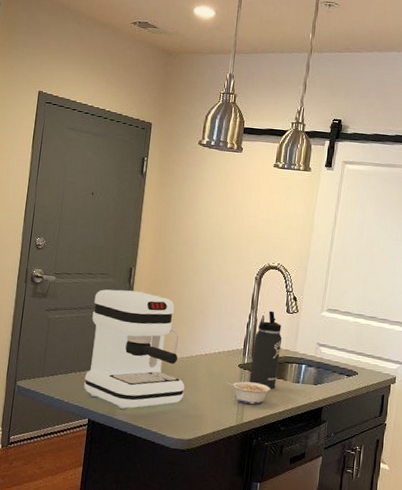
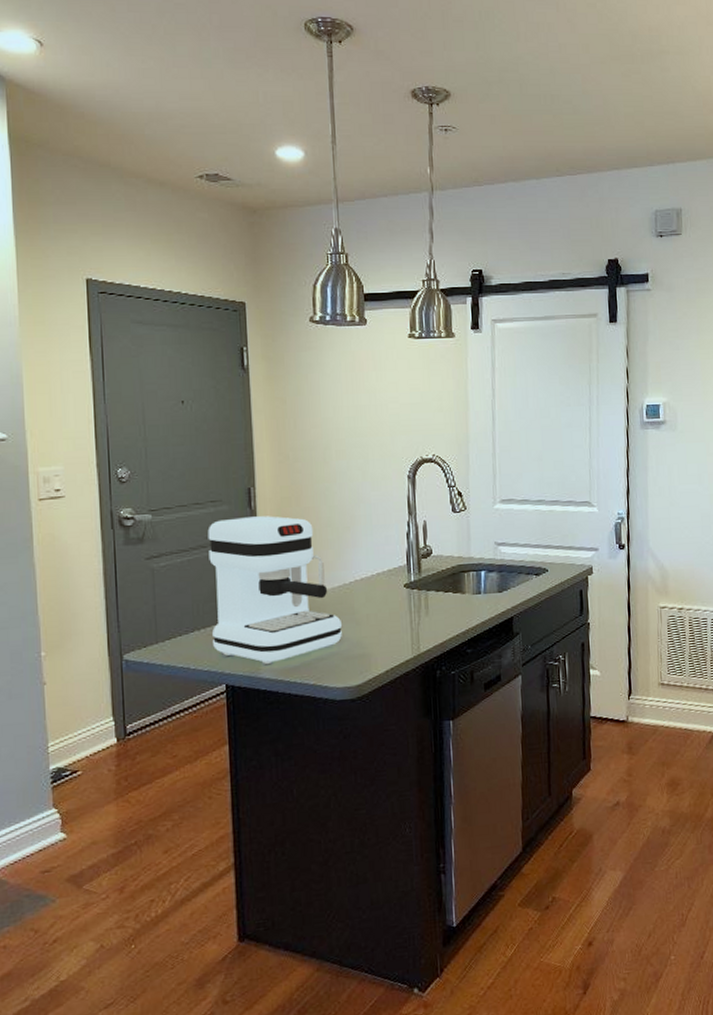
legume: present [225,381,271,404] -> none [391,602,448,630]
thermos bottle: present [249,311,283,390] -> none [418,513,453,608]

